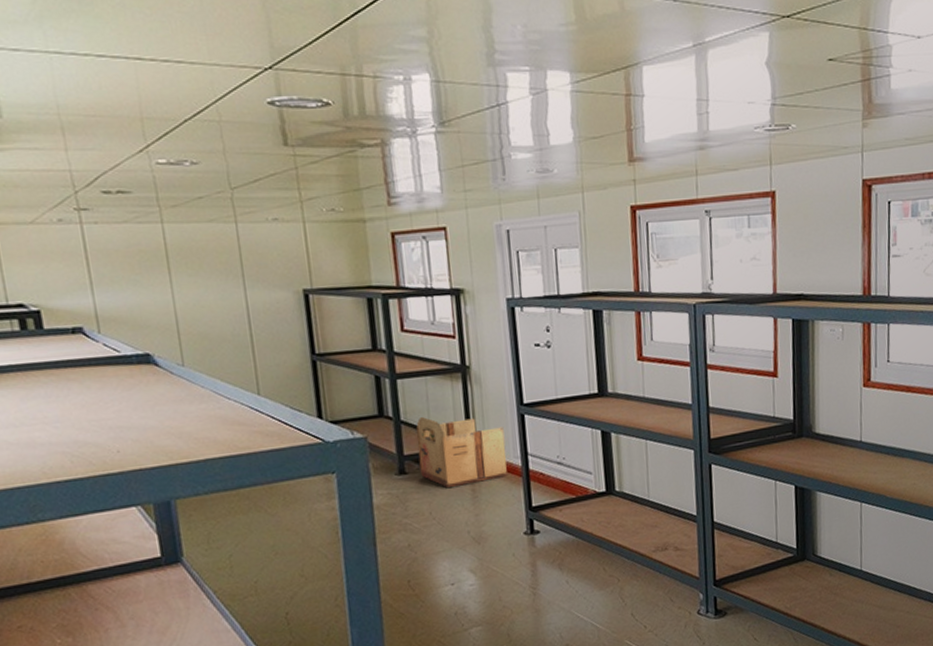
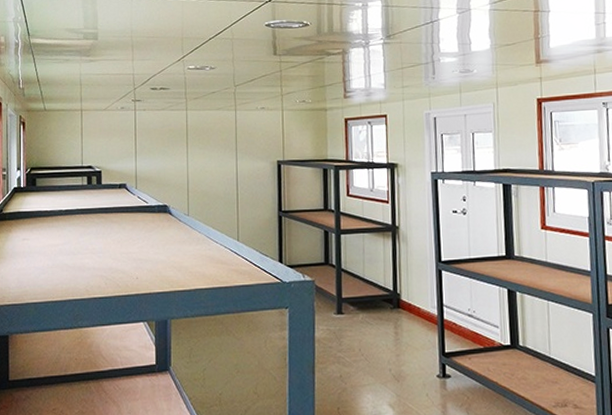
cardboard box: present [416,416,507,489] -> none [353,266,425,330]

